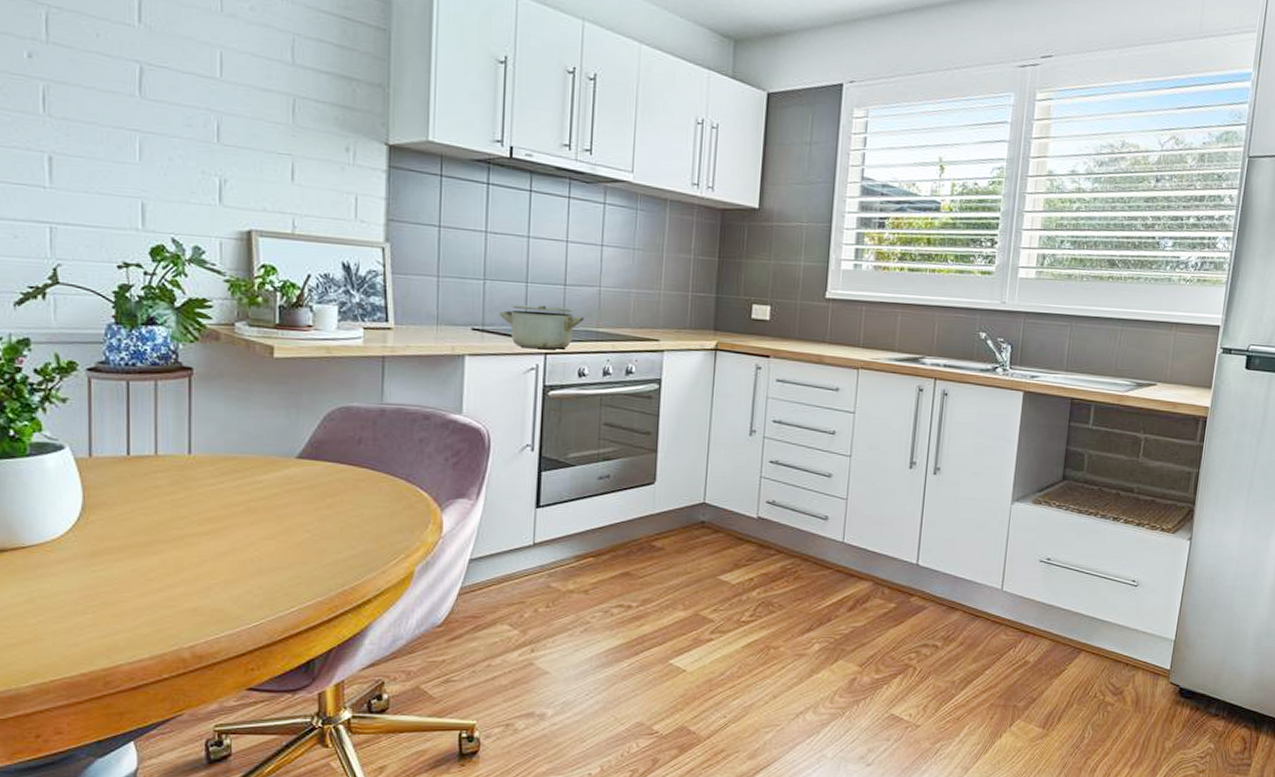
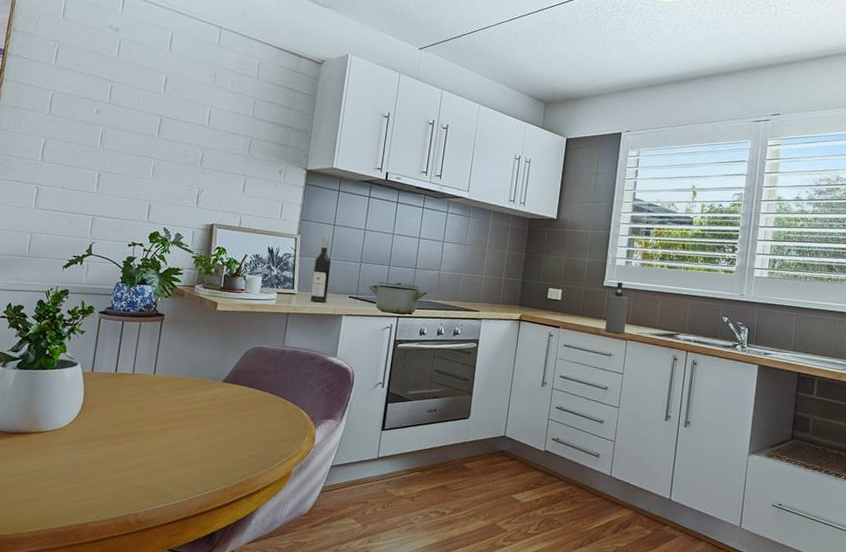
bottle: none [414,242,441,340] -> present [310,235,332,303]
soap dispenser: none [829,292,860,361] -> present [604,281,629,334]

